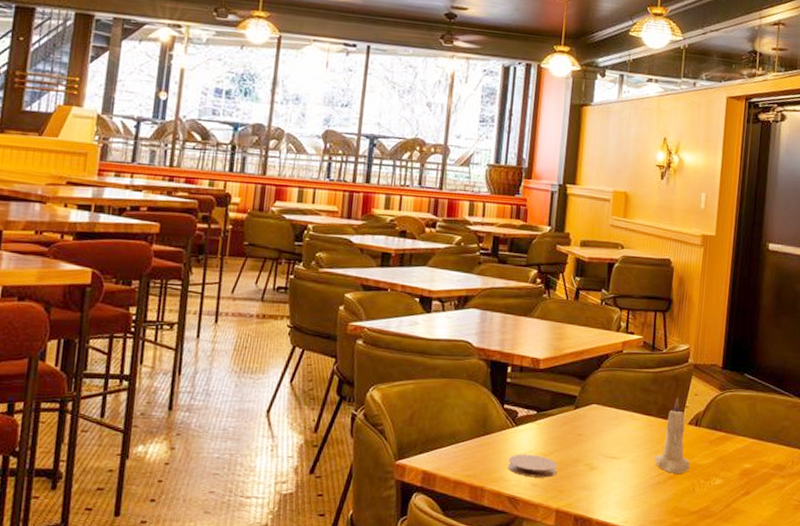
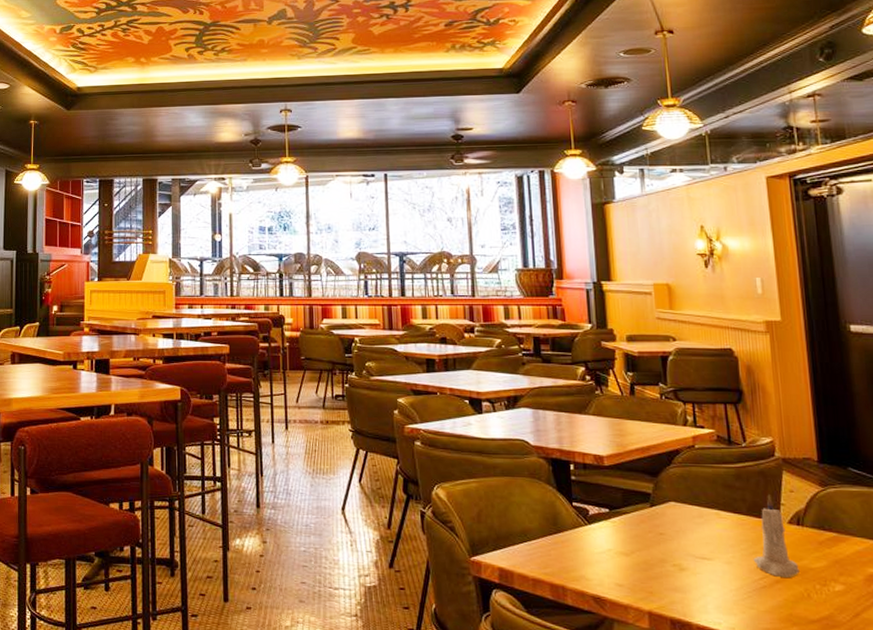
coaster: present [508,454,558,478] -> none [587,552,643,578]

